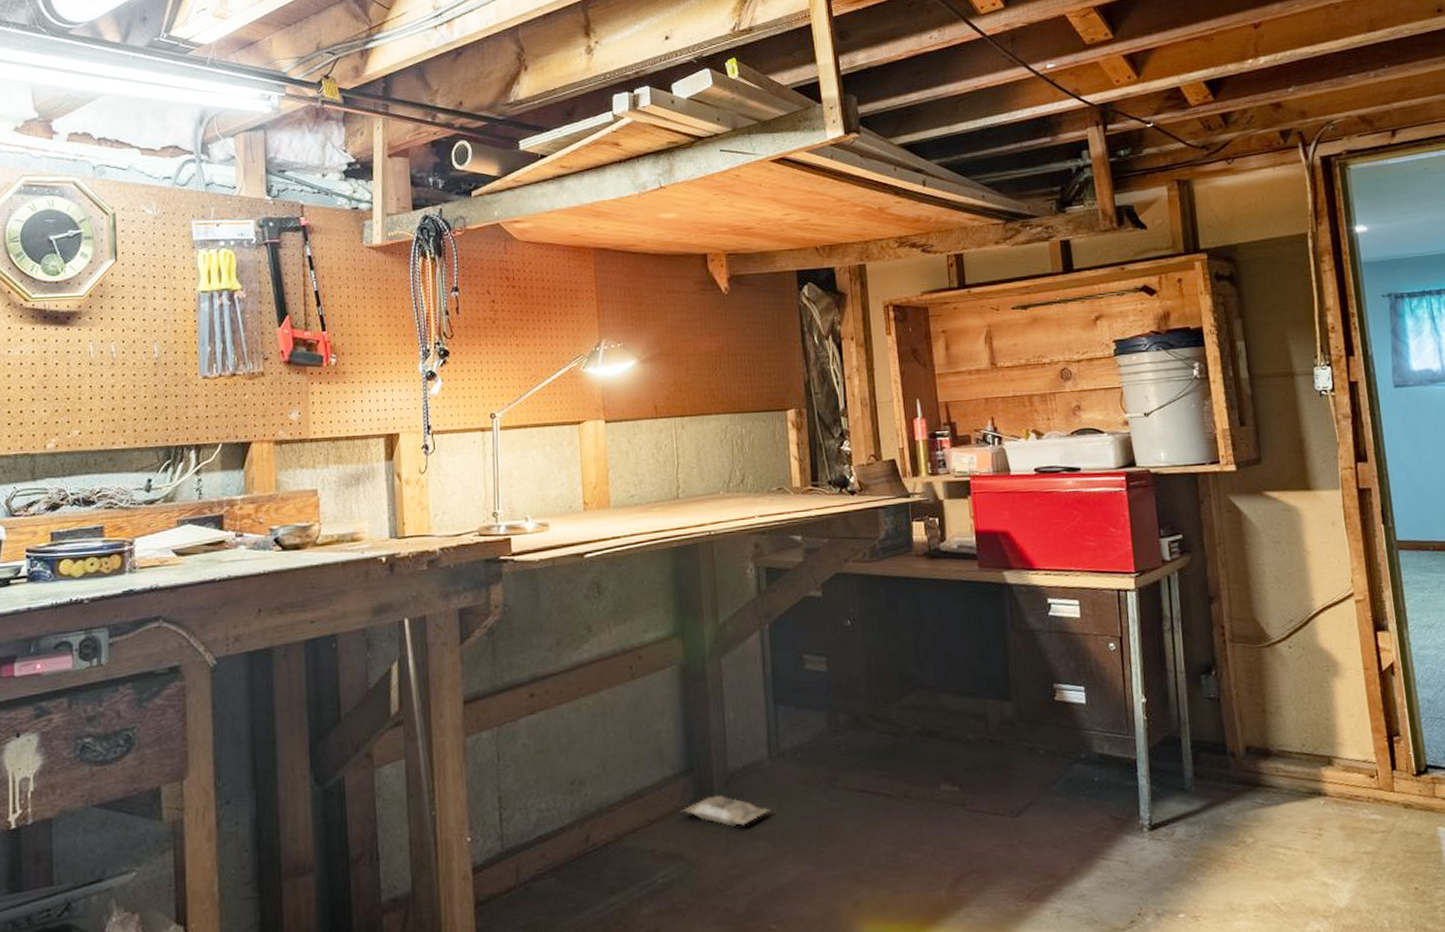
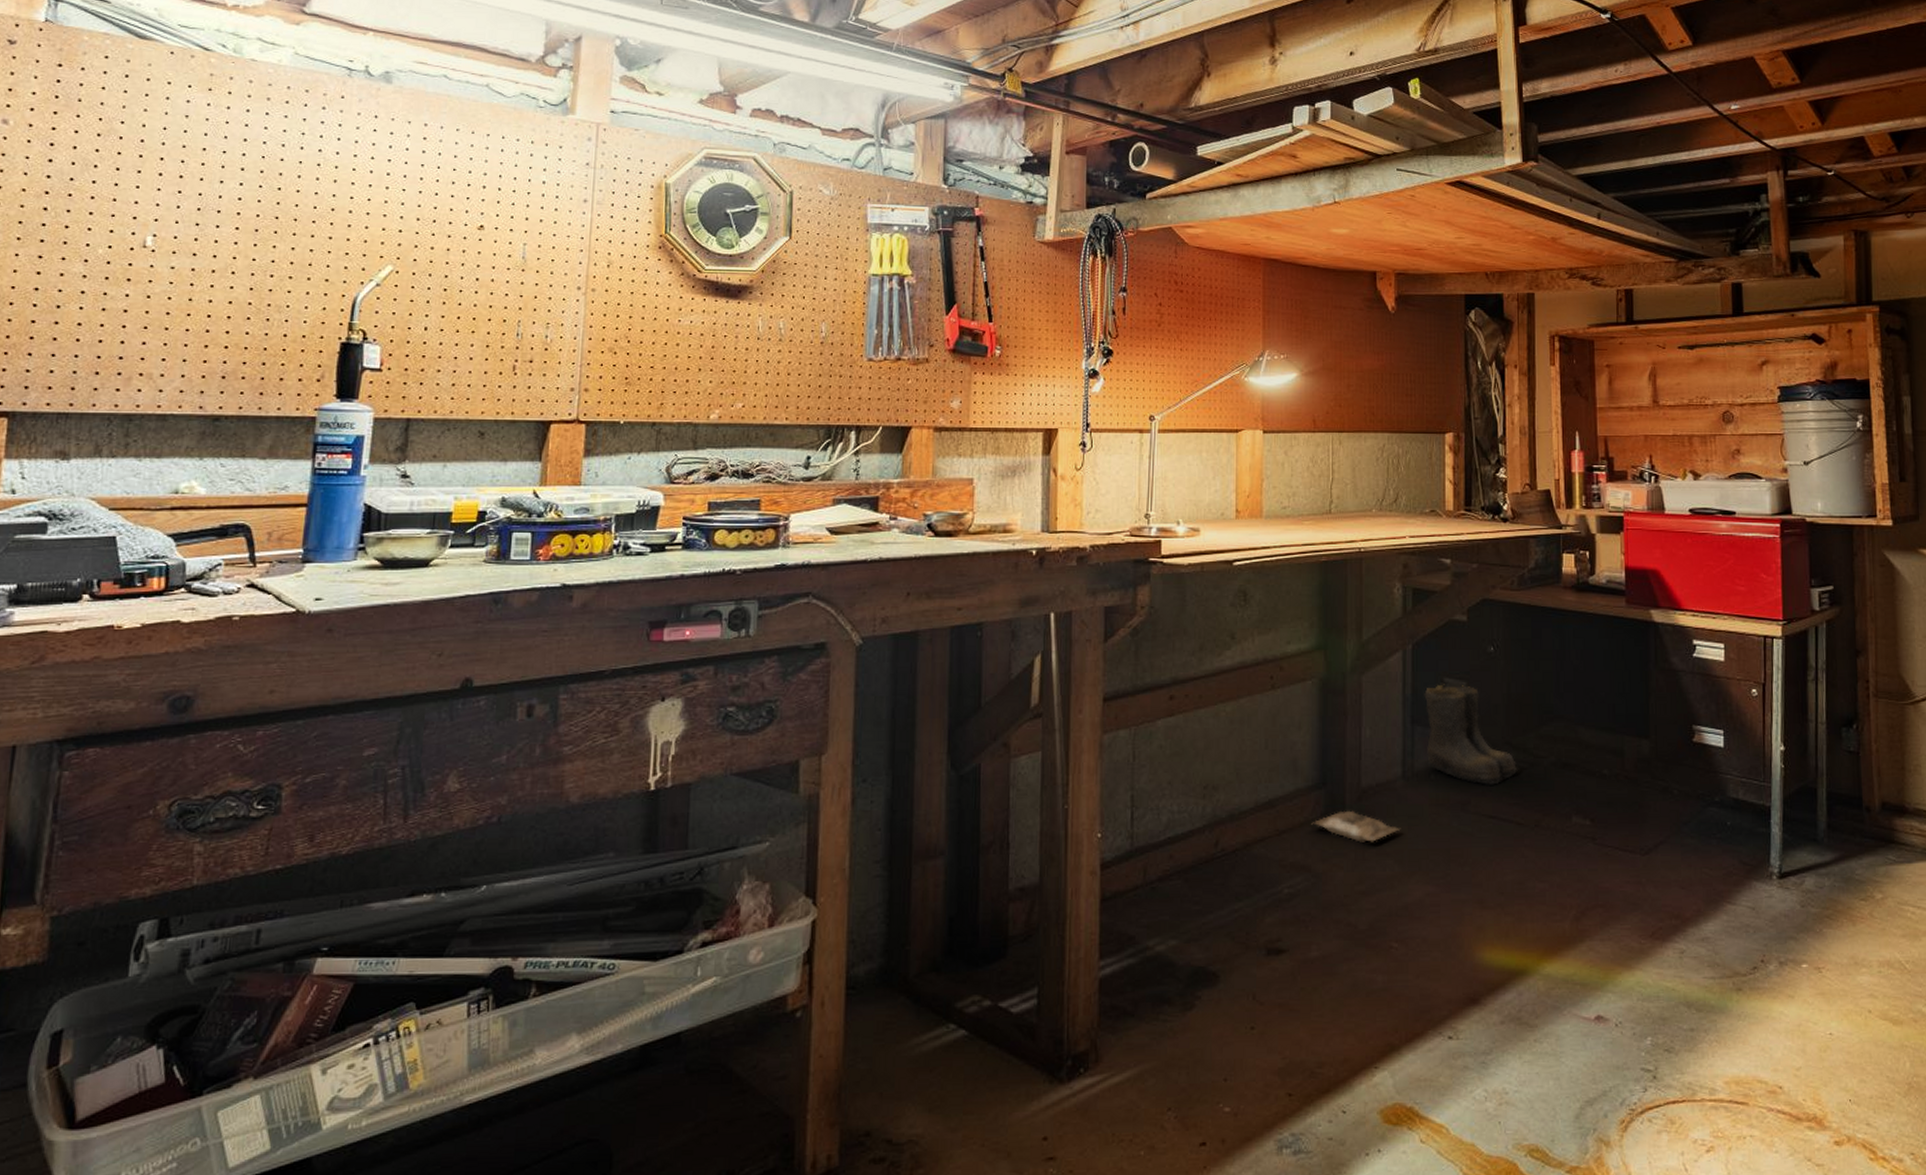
boots: none [784,661,885,761] -> present [1424,684,1519,786]

